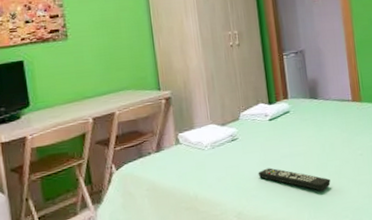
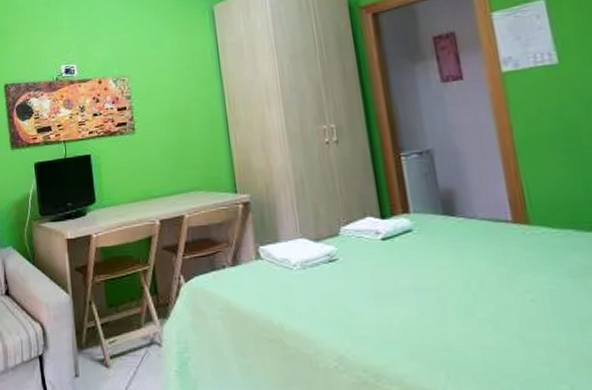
remote control: present [258,168,331,191] -> none [366,302,481,344]

